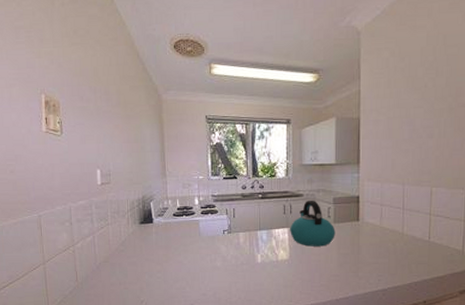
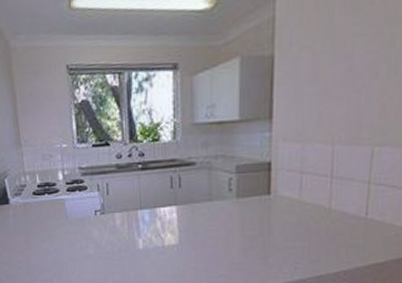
kettle: present [290,200,336,247] -> none [179,169,239,228]

